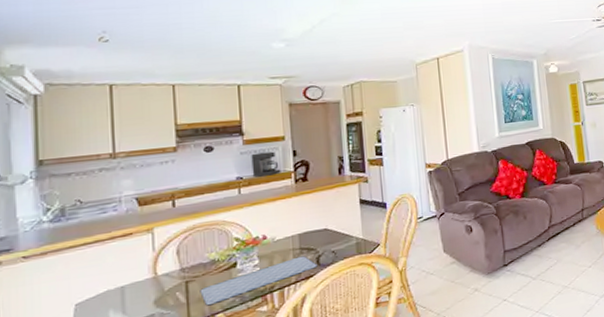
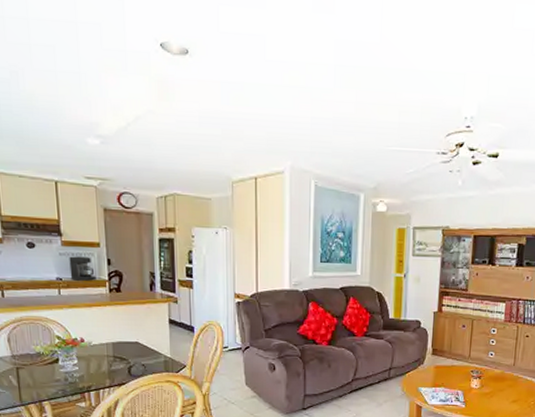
placemat: present [200,256,318,306] -> none [28,364,129,393]

